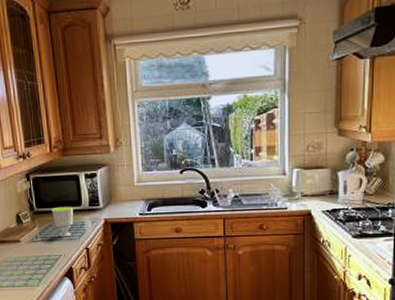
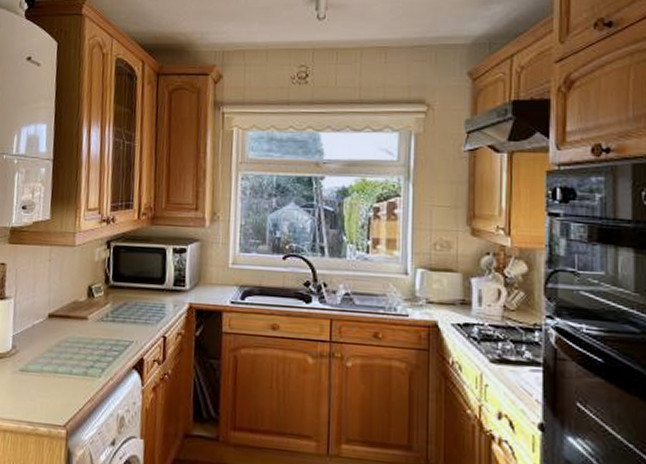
cup: present [52,206,74,237] -> none [129,282,154,321]

